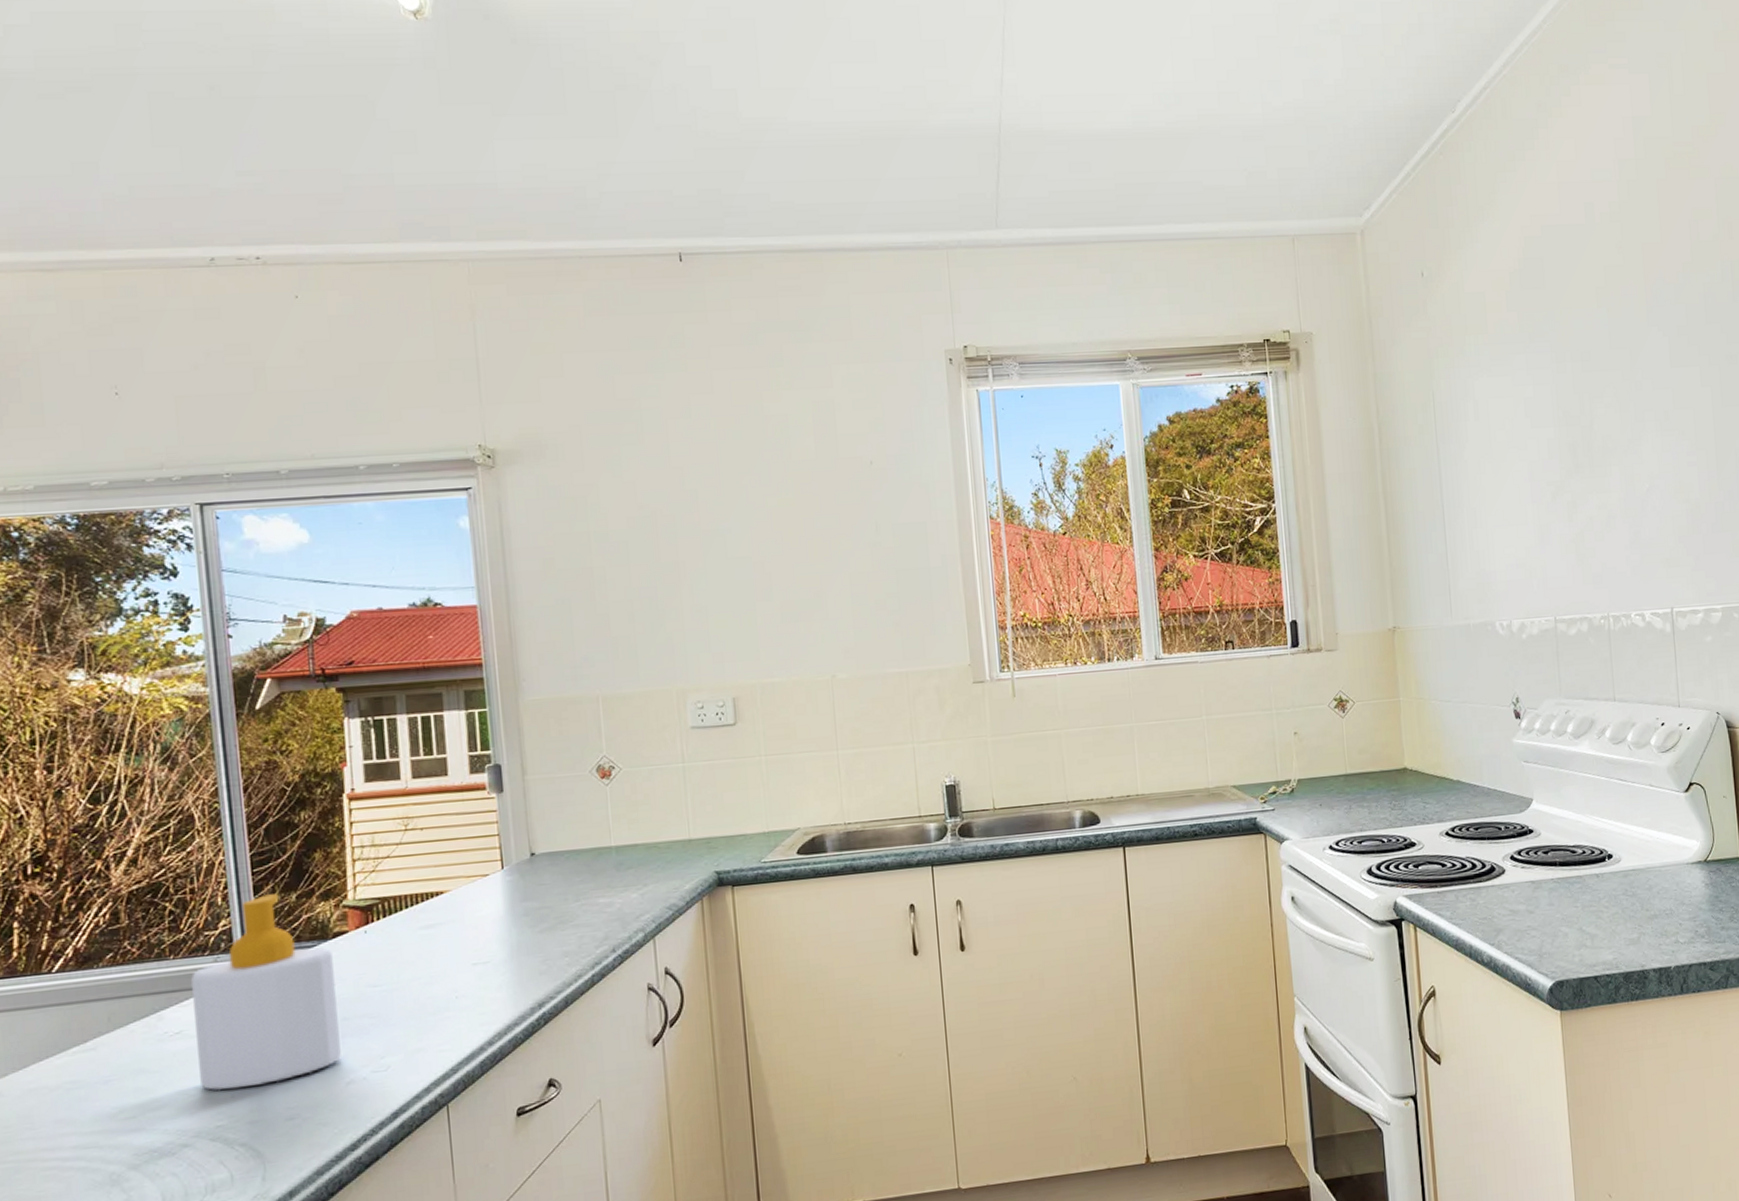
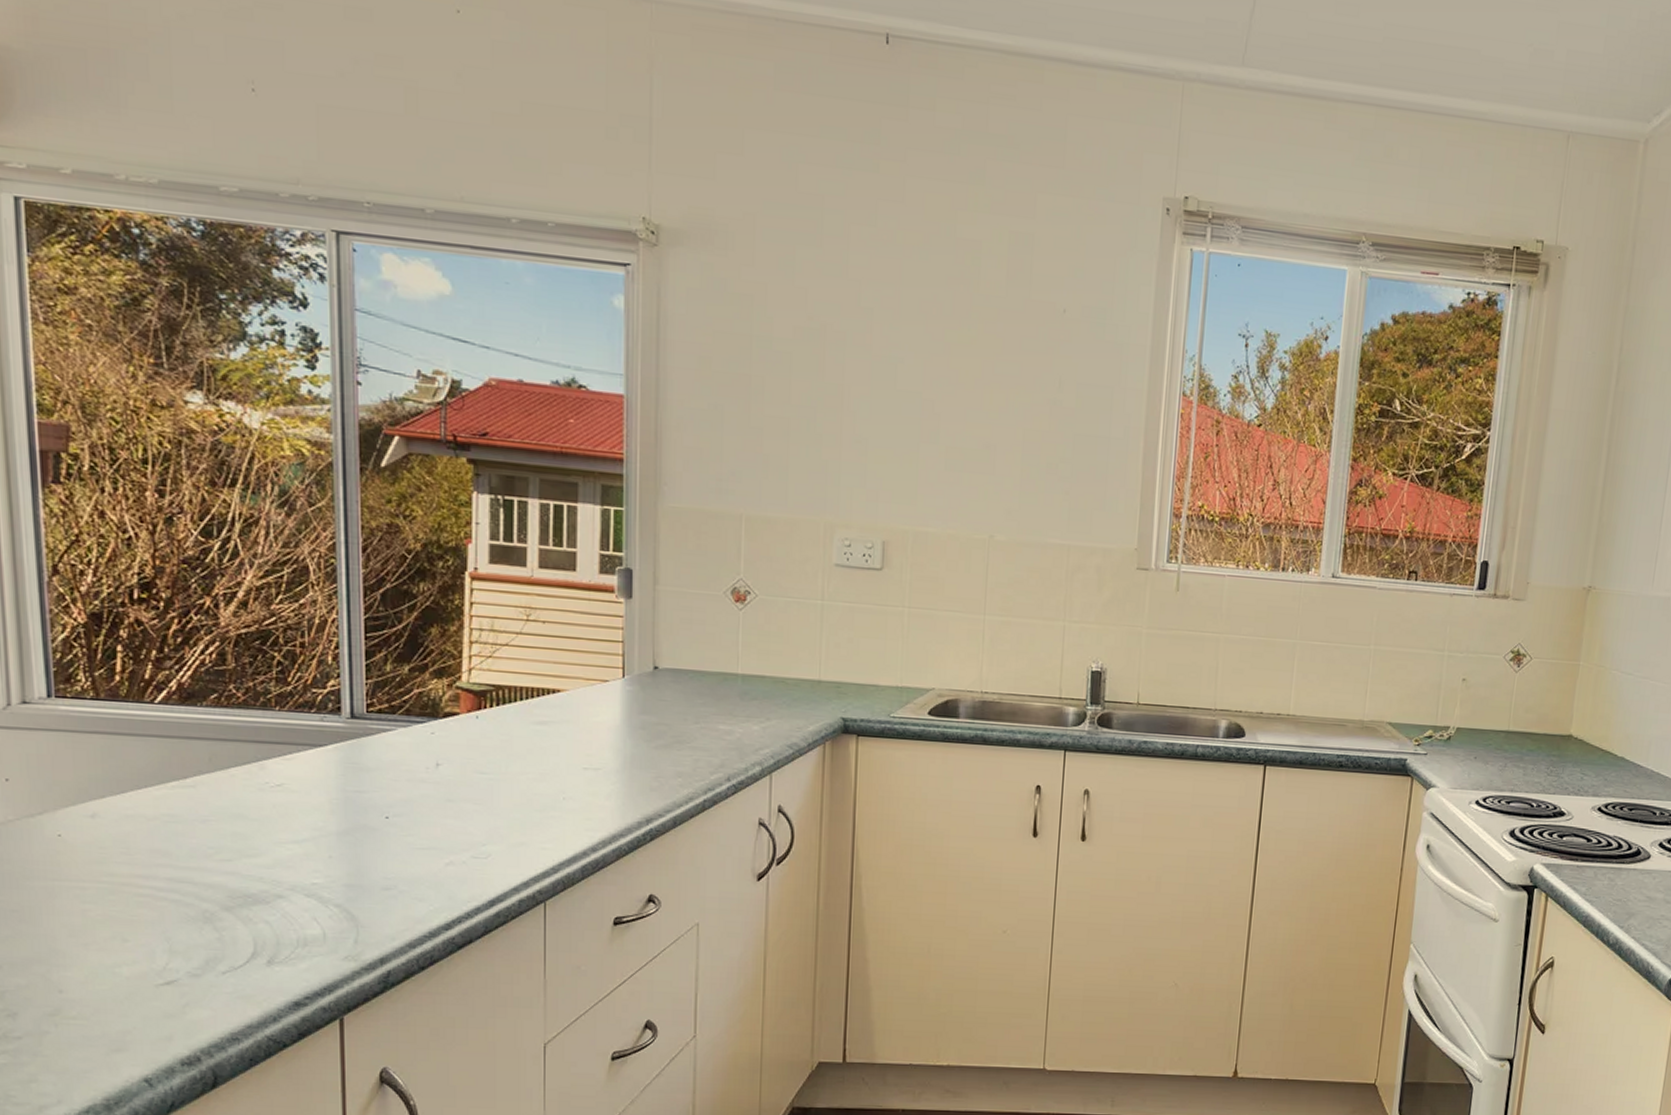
soap bottle: present [190,893,341,1091] -> none [294,661,442,851]

